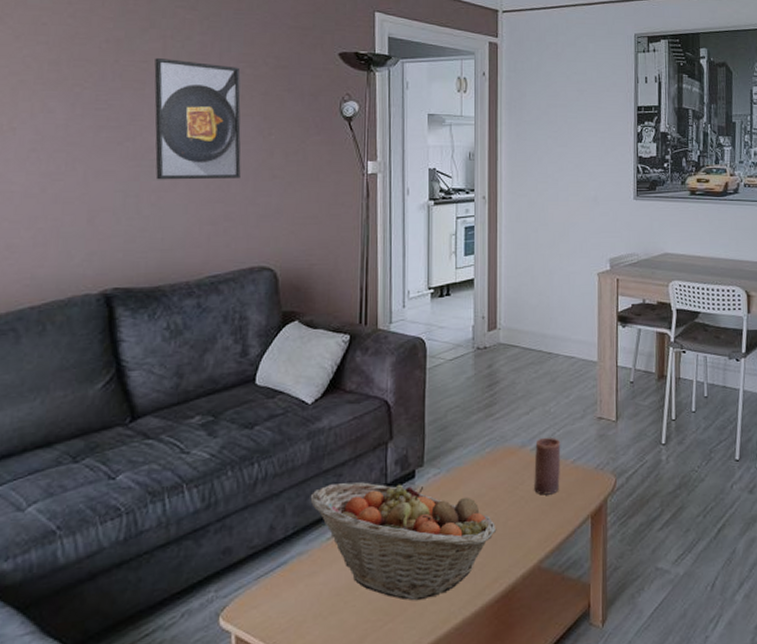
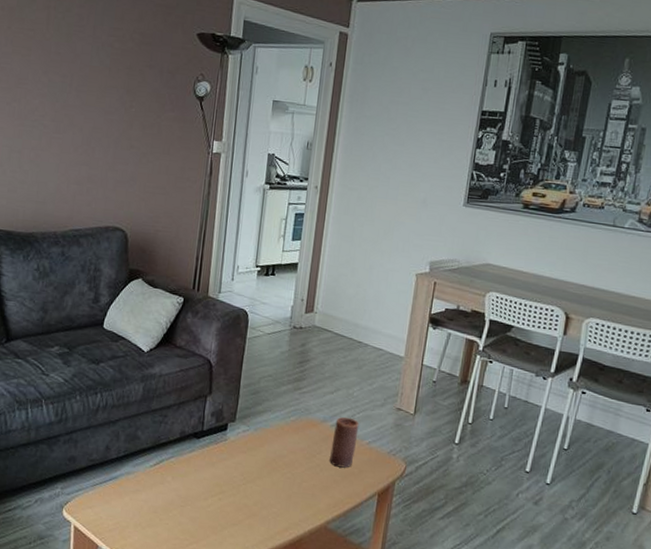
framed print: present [154,58,241,180] -> none [35,27,110,145]
fruit basket: present [310,482,497,601] -> none [139,422,292,532]

